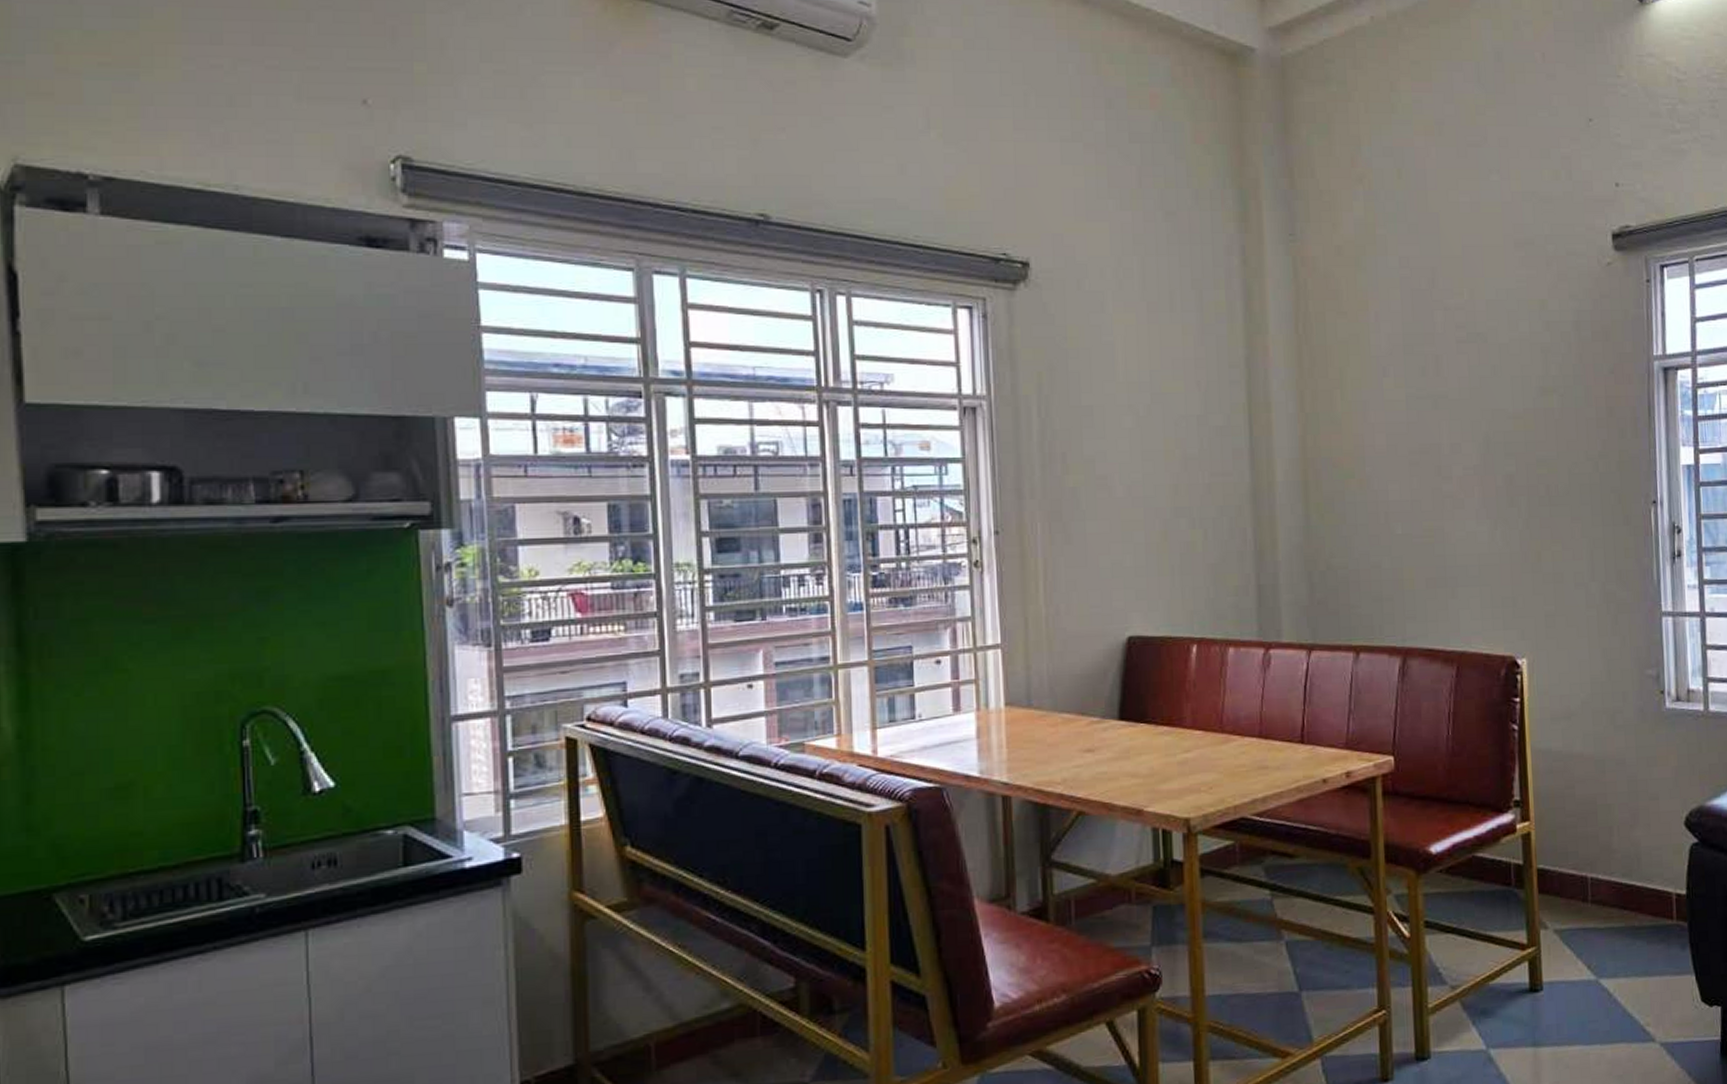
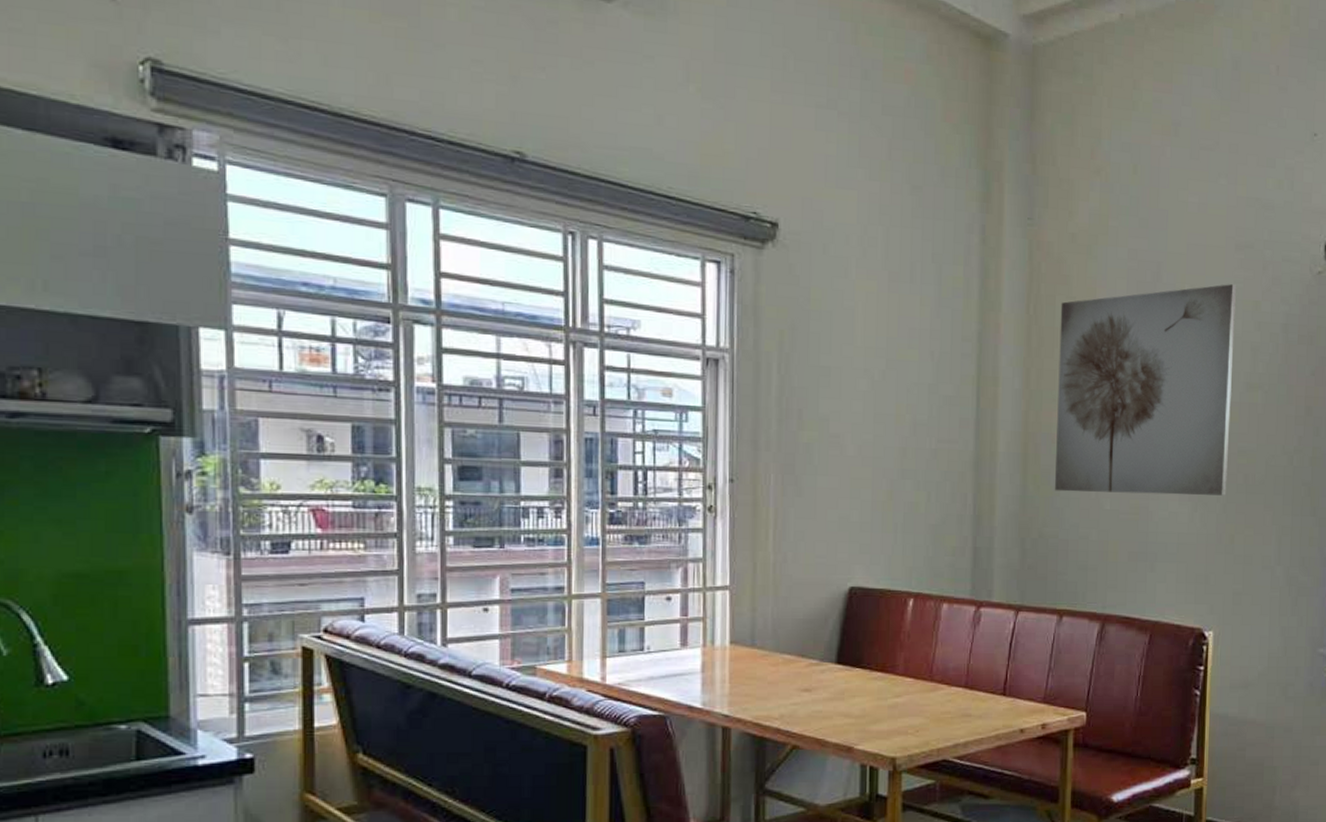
wall art: none [1331,284,1528,519] -> present [1055,284,1236,496]

